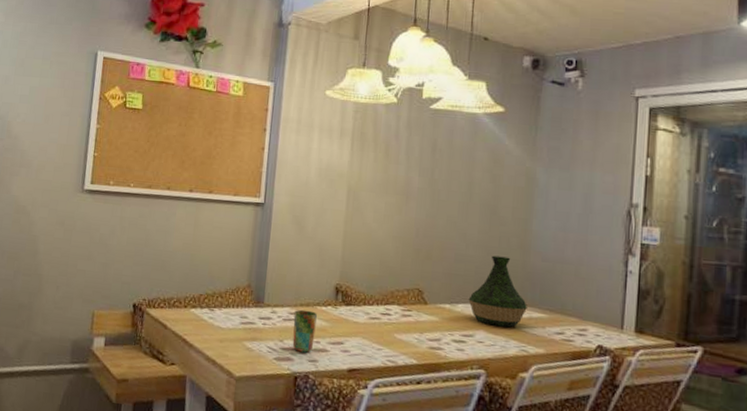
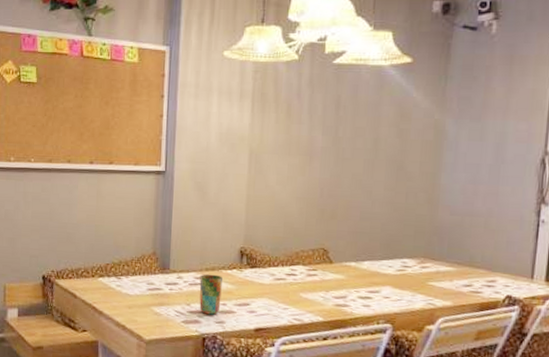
vase: present [468,255,527,328] -> none [374,212,435,282]

